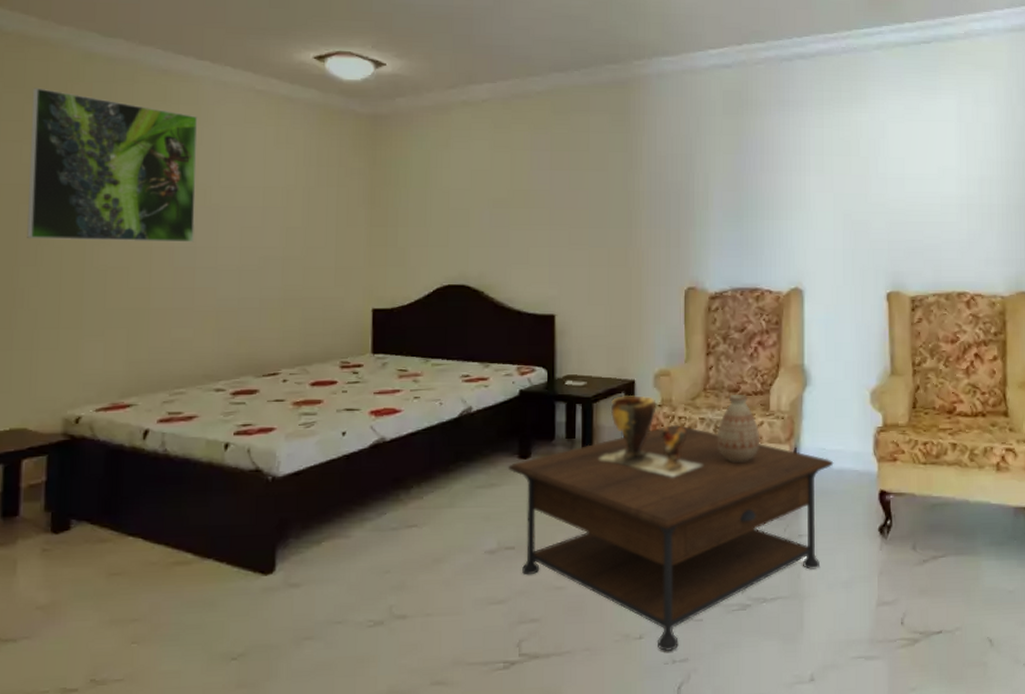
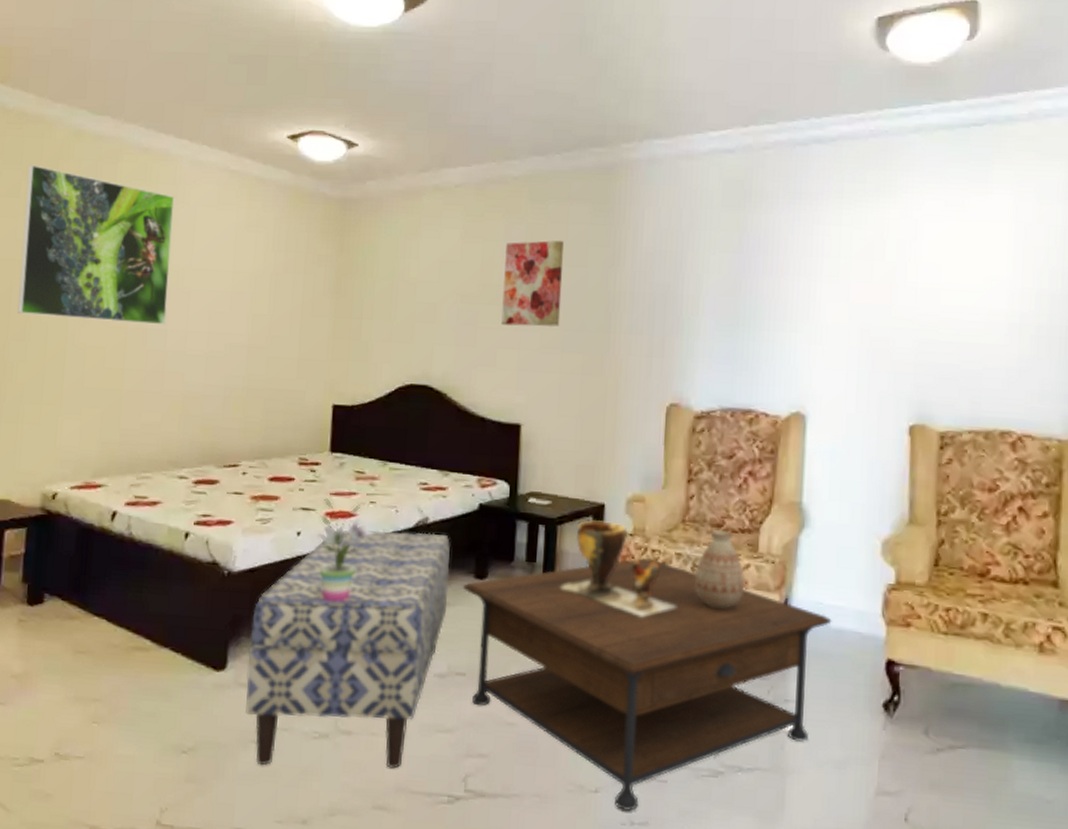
bench: none [296,421,495,659] -> present [244,530,450,769]
potted plant: none [362,396,418,494] -> present [316,497,373,602]
wall art: none [532,148,587,226] -> present [501,240,564,327]

